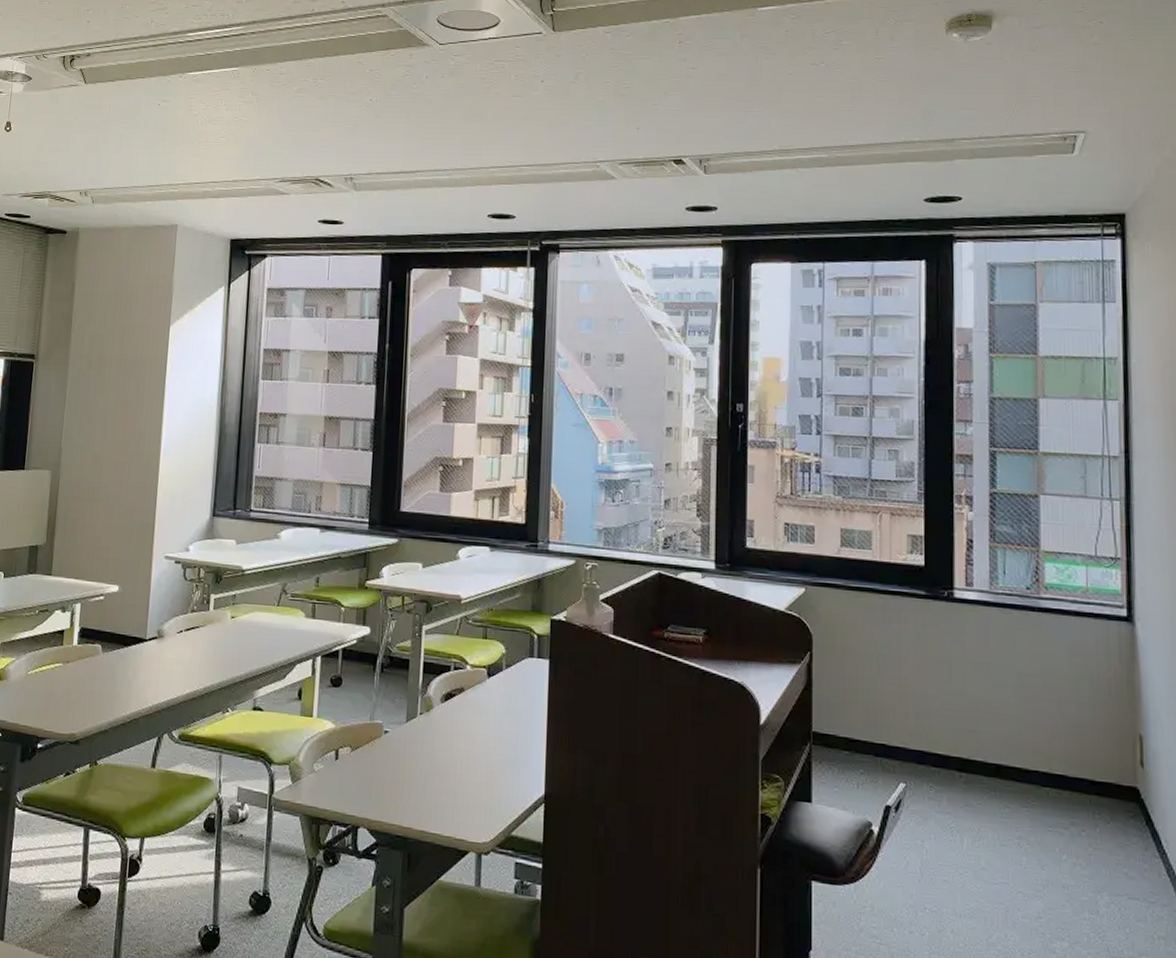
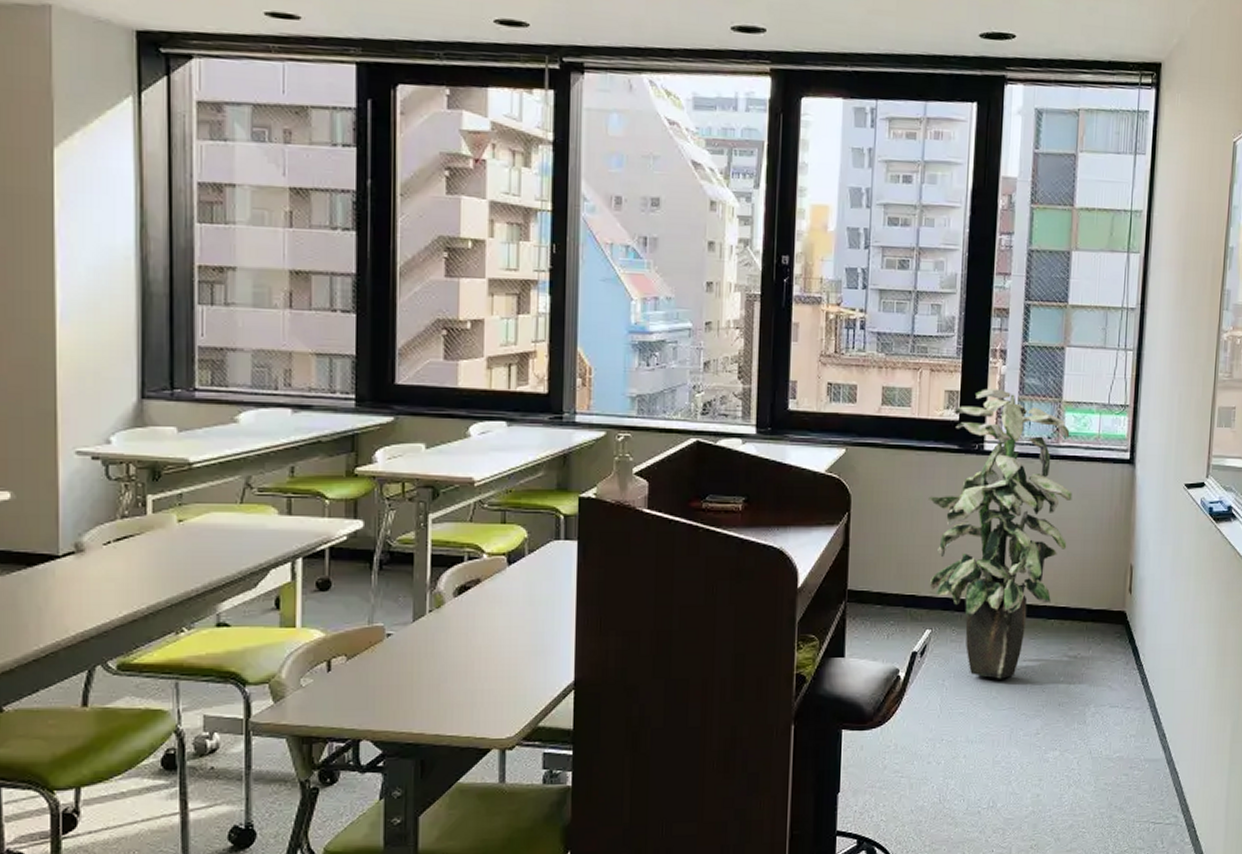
indoor plant: none [895,534,1061,849] -> present [928,388,1072,679]

